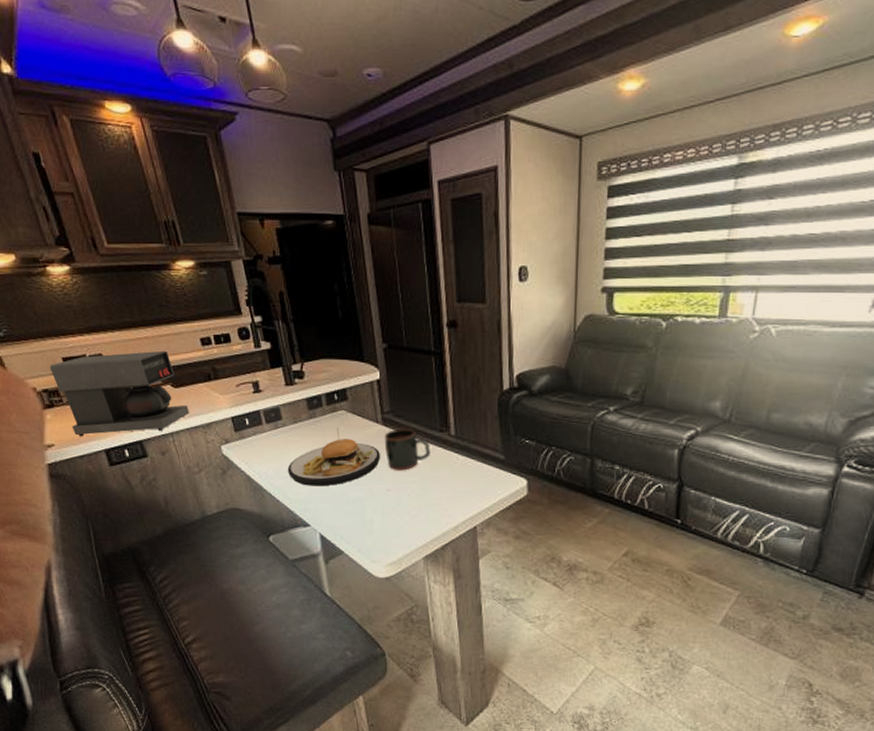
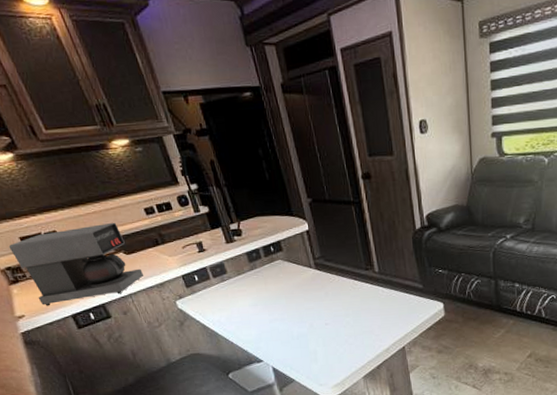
plate: present [287,428,380,487] -> none [237,275,317,328]
mug: present [384,428,430,471] -> none [318,270,359,307]

